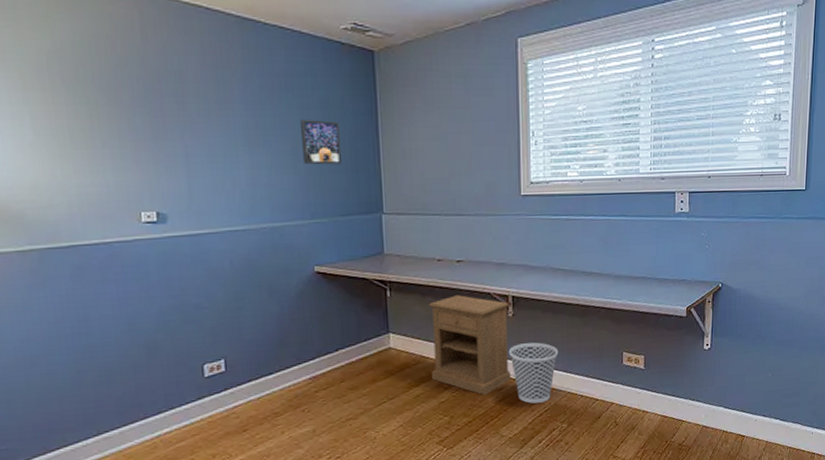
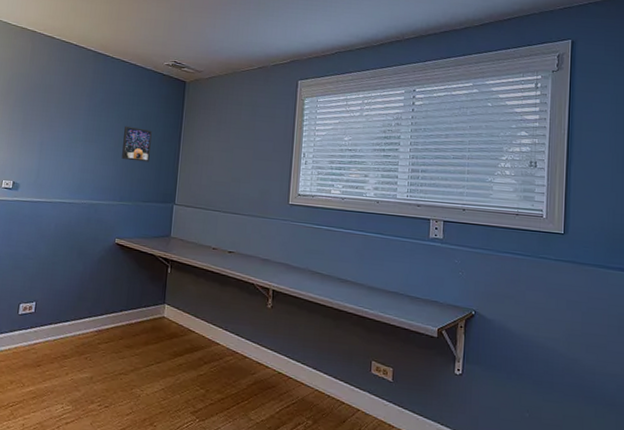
nightstand: present [429,295,512,396] -> none [194,280,269,377]
wastebasket: present [508,342,559,404] -> none [264,334,310,395]

